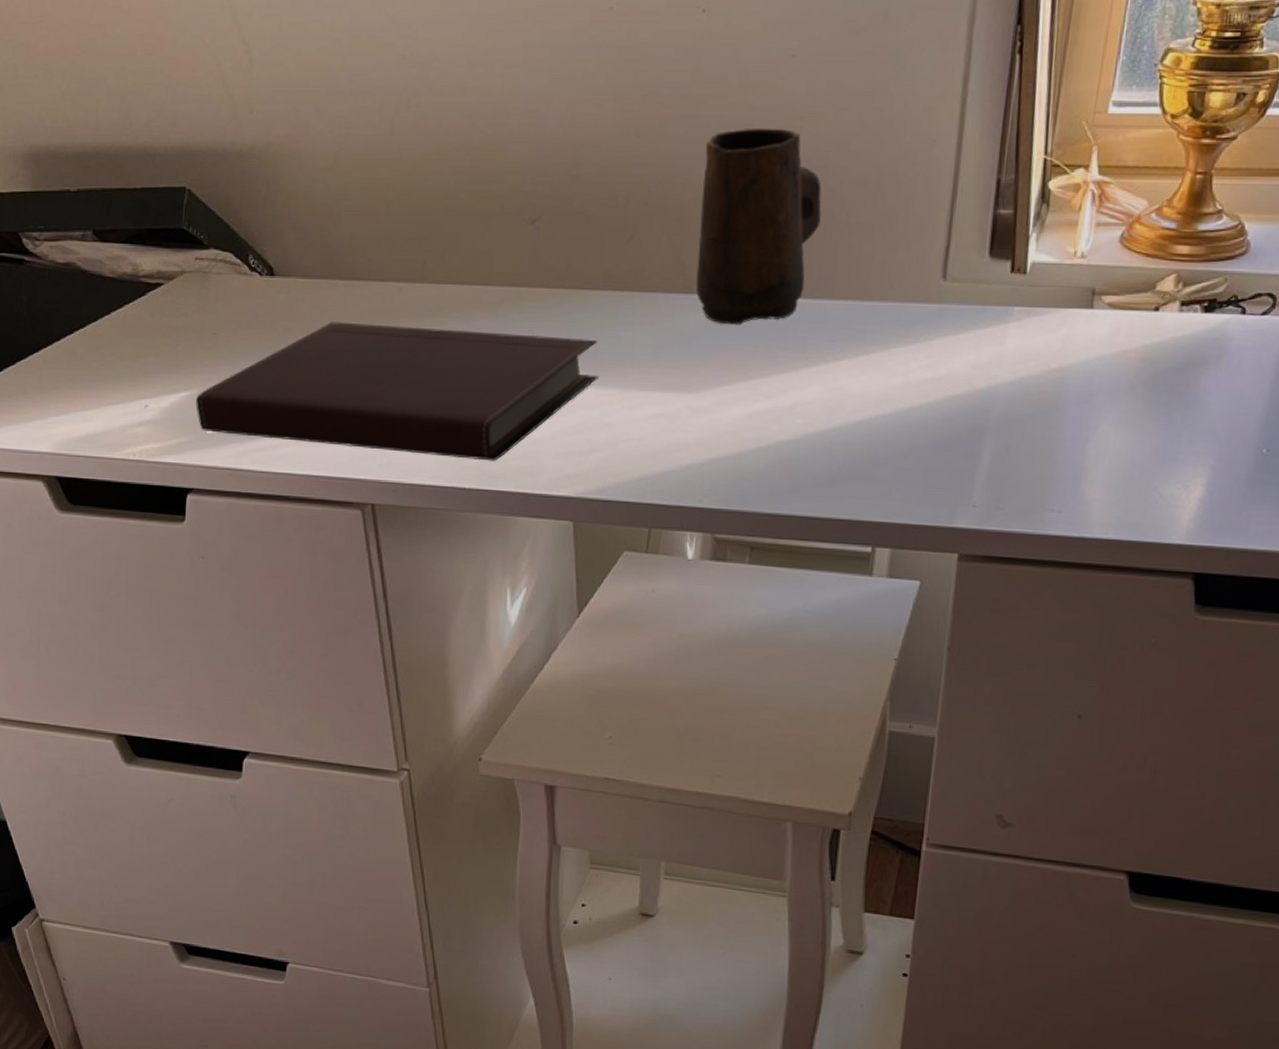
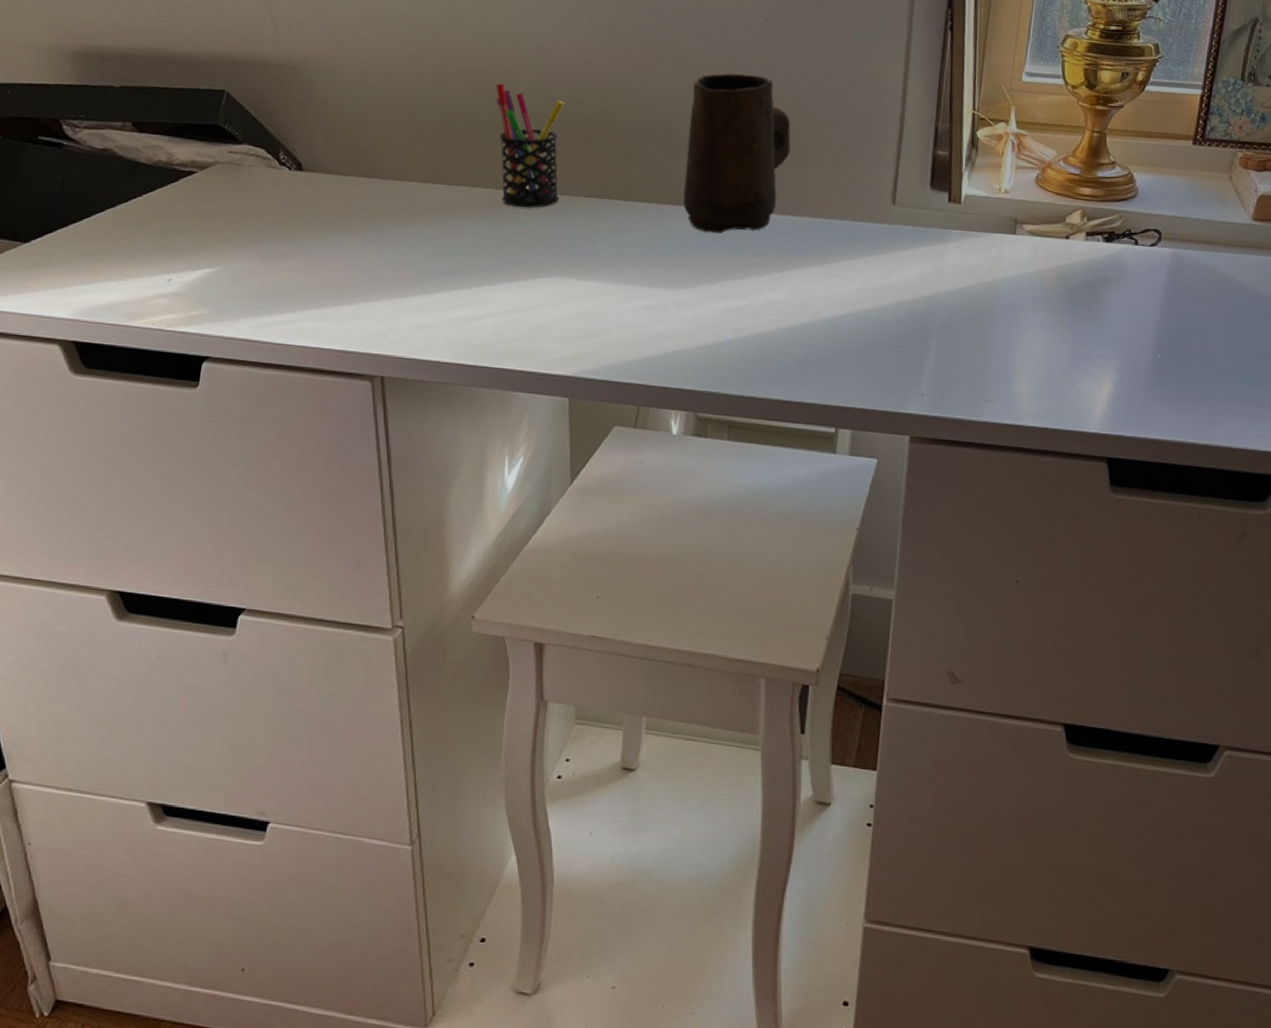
notebook: present [196,322,598,461] -> none [218,213,596,342]
pen holder: none [479,158,558,306] -> present [495,83,564,208]

